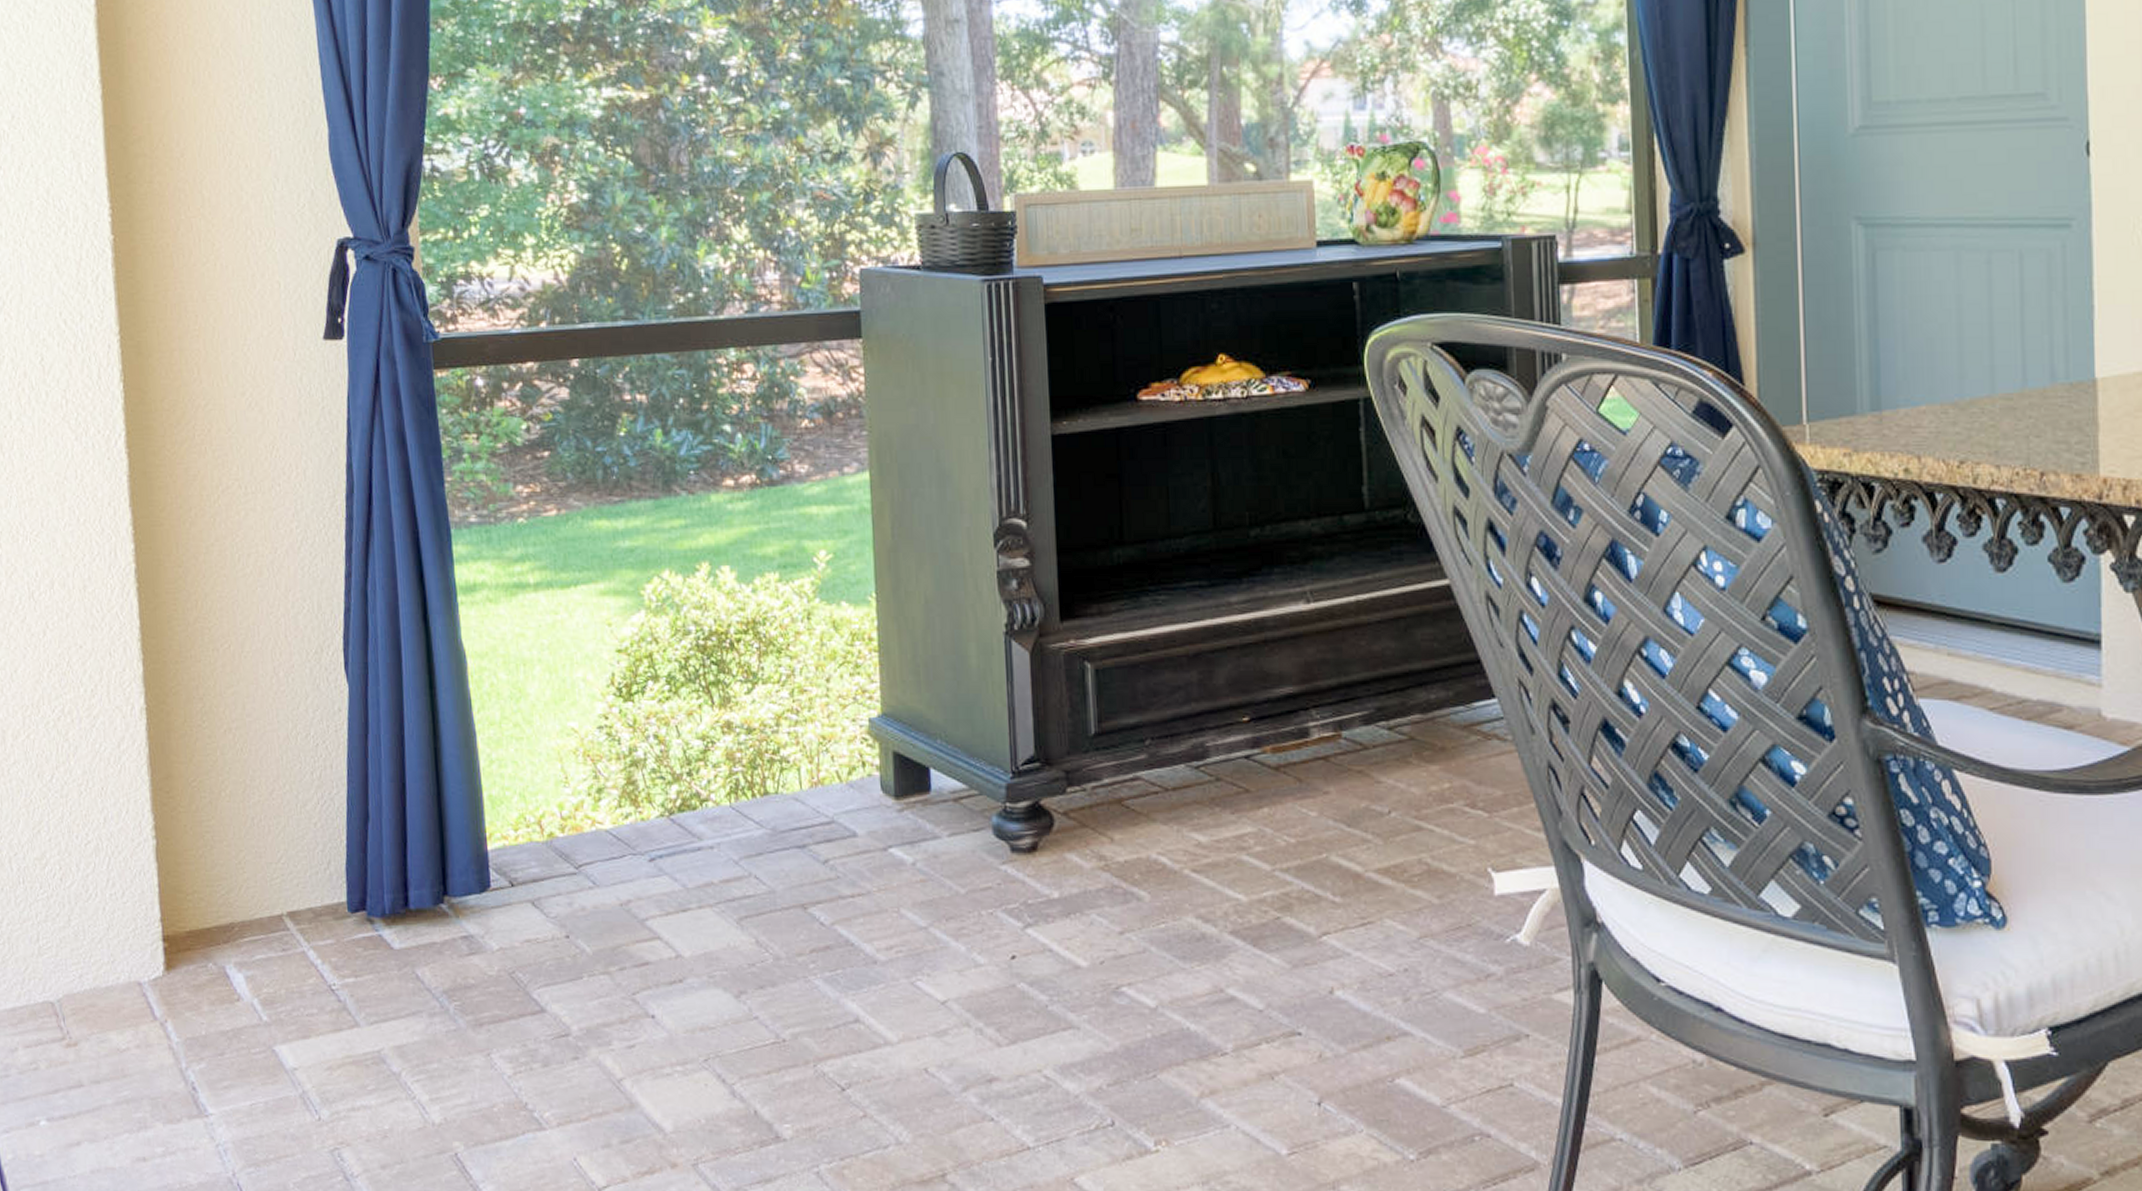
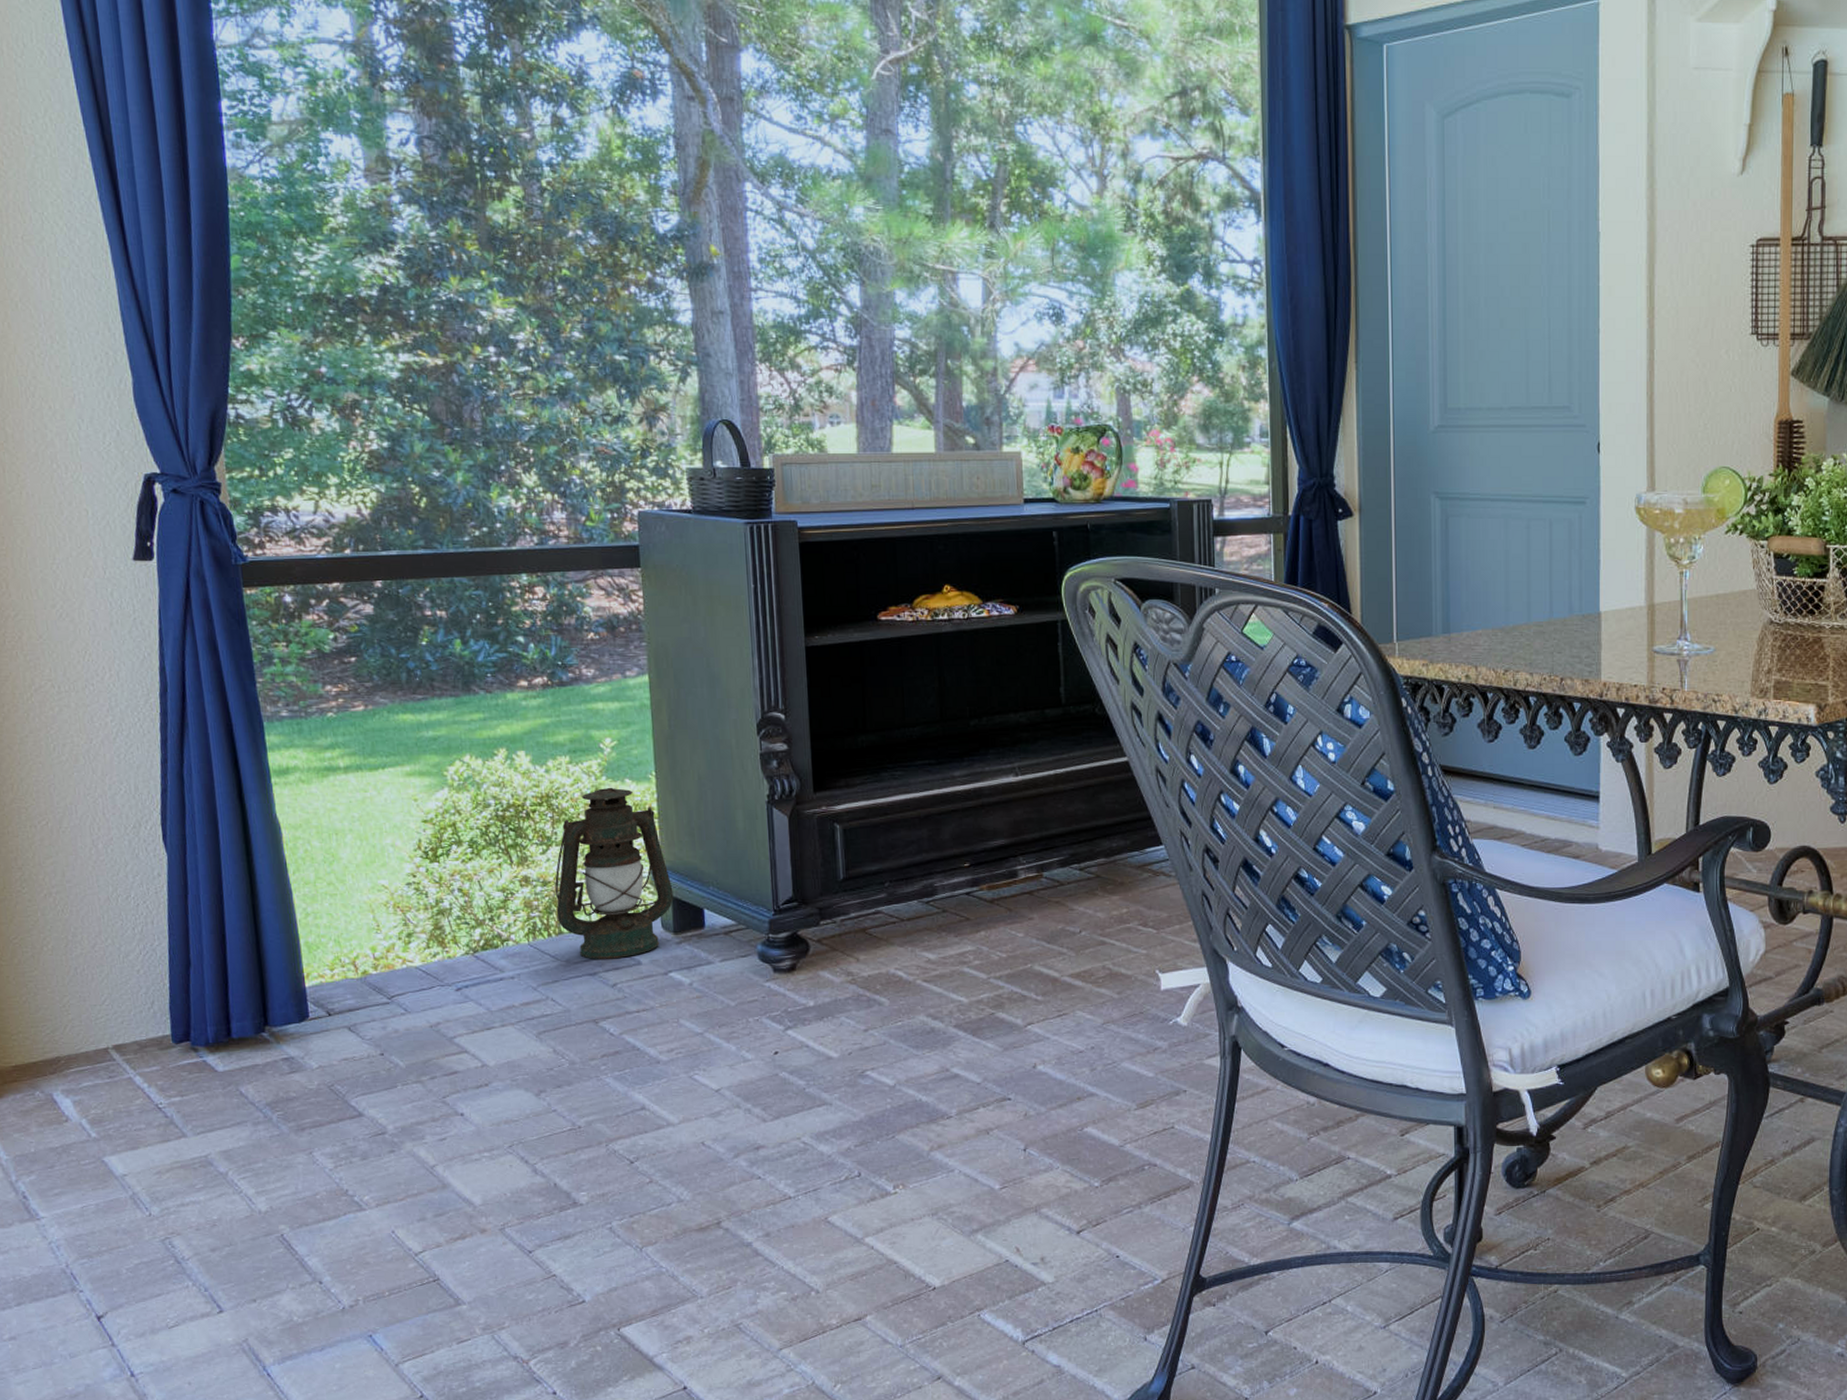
lantern: none [761,611,895,828] -> present [555,787,674,959]

